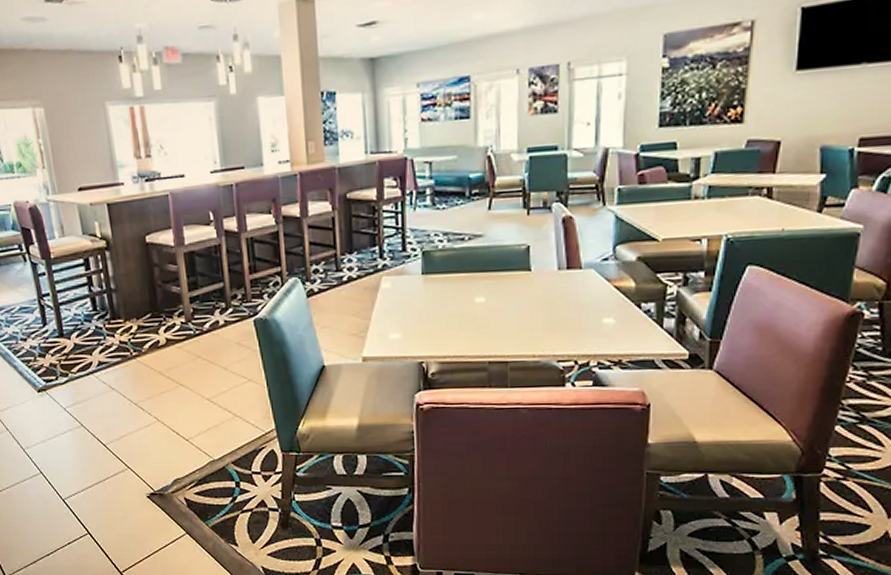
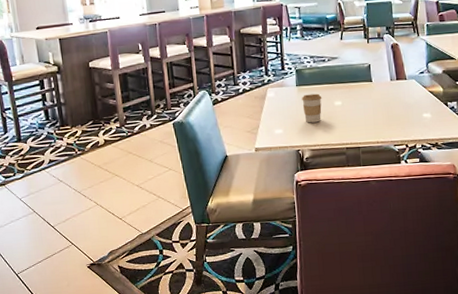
coffee cup: none [429,285,458,326] -> present [302,93,322,123]

